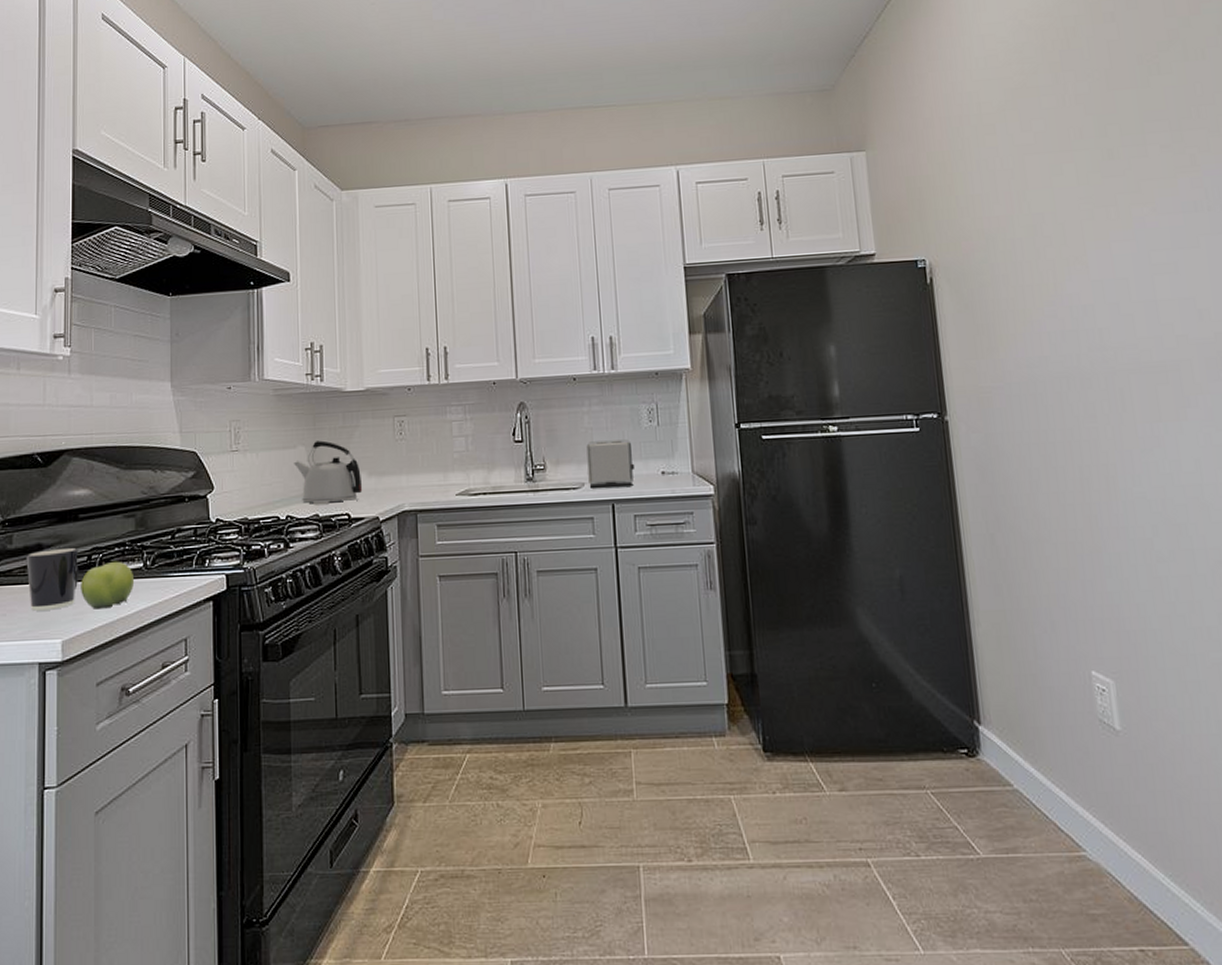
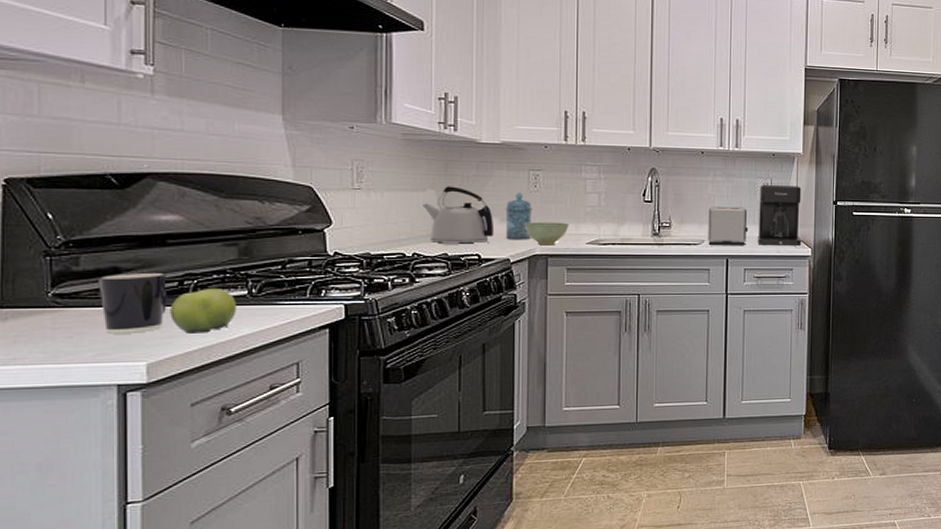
canister: none [372,442,399,496] -> present [505,193,533,240]
bowl: none [391,472,437,500] -> present [524,222,569,246]
coffee maker: none [643,409,701,486] -> present [757,185,802,246]

